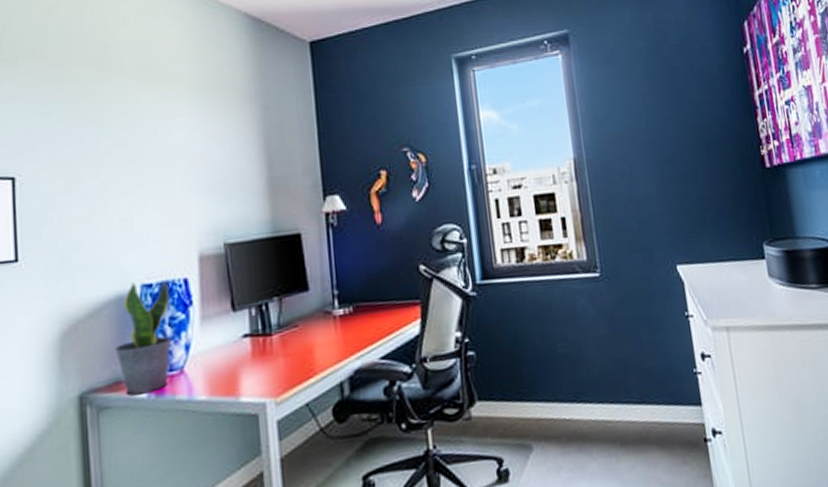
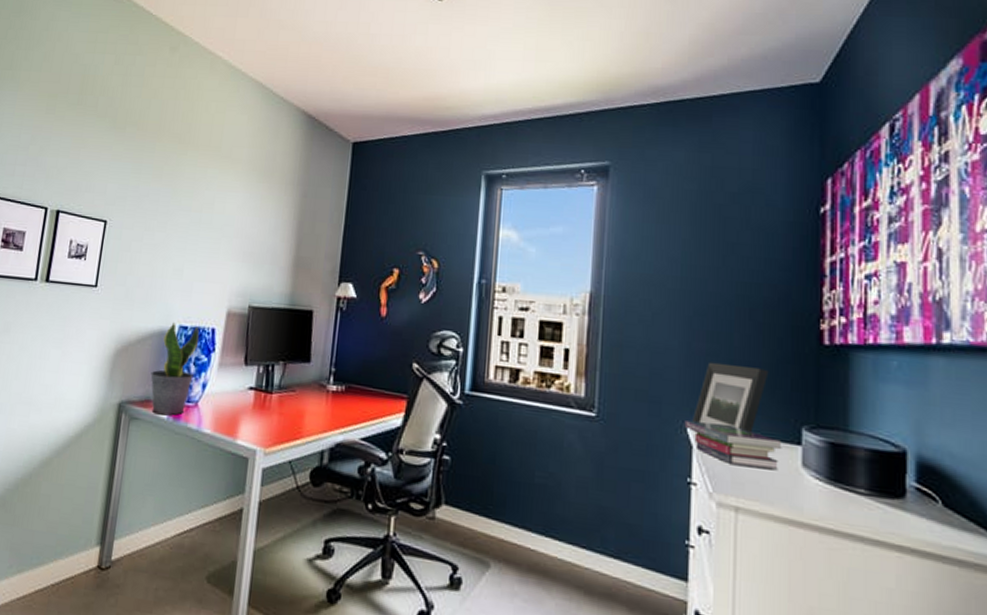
books: none [673,255,752,291] -> present [684,421,781,471]
picture frame: none [679,199,731,269] -> present [691,361,769,433]

